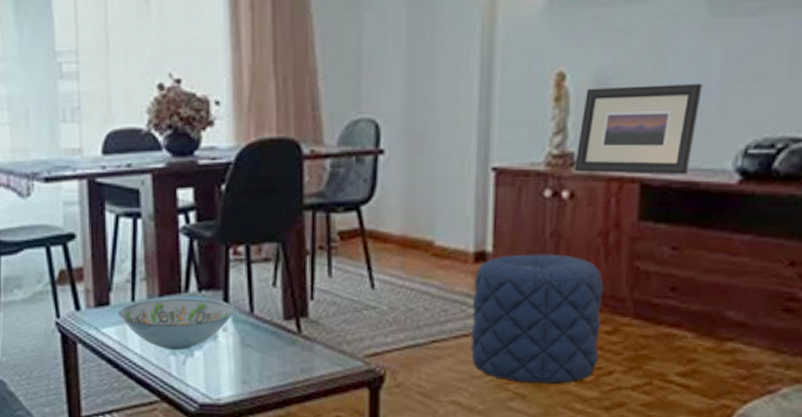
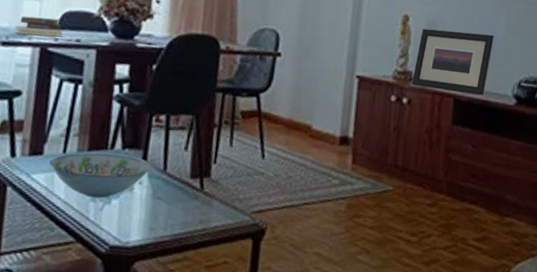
books: none [56,141,110,167] -> present [14,16,63,37]
pouf: present [471,254,604,384] -> none [332,141,428,242]

